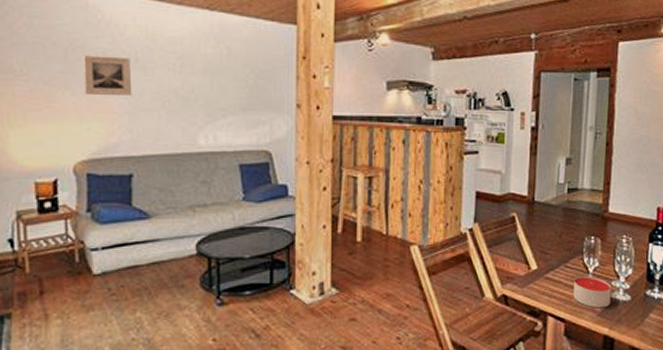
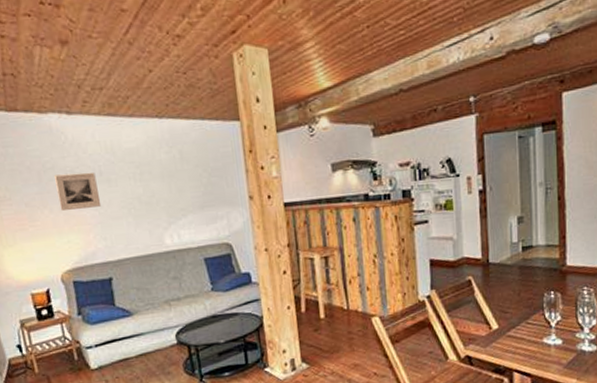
candle: present [573,276,611,308] -> none [537,330,576,361]

